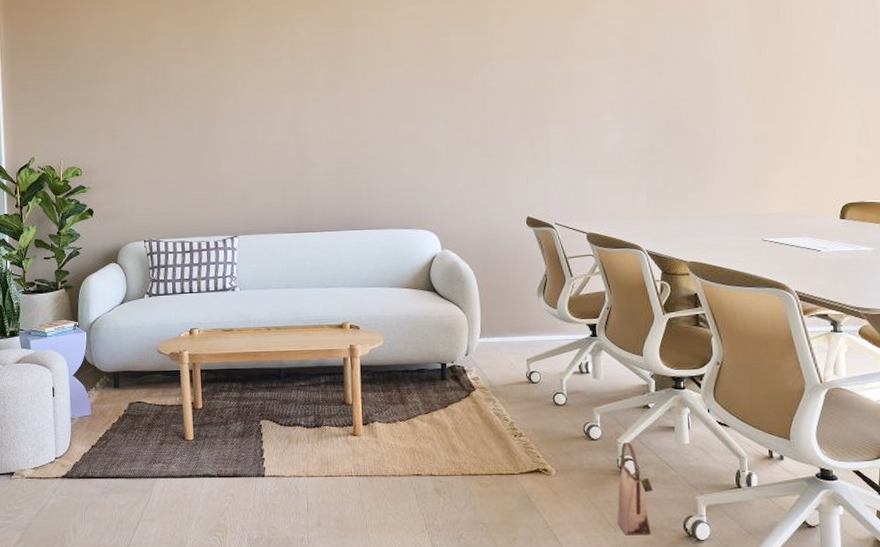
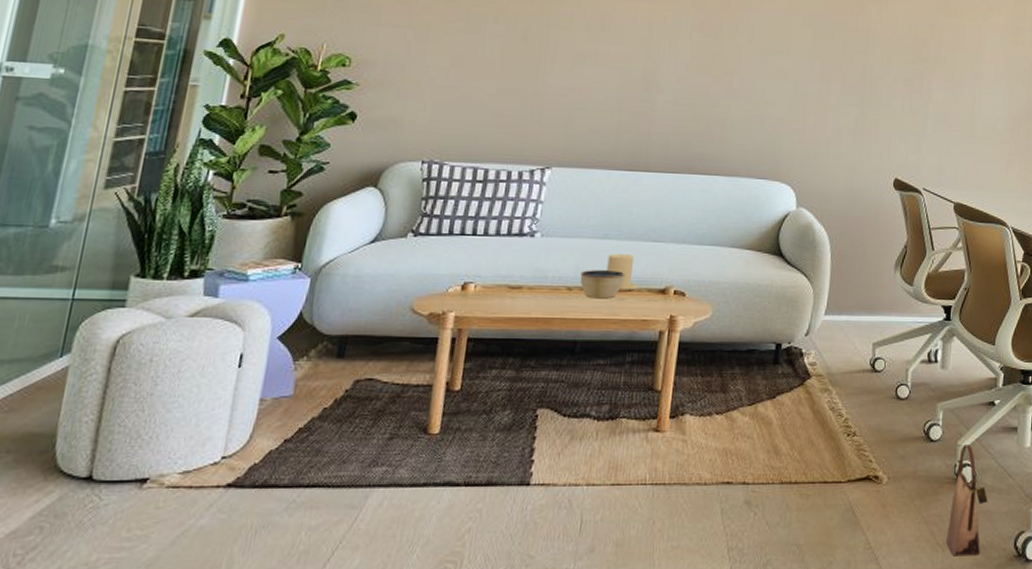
bowl: none [274,312,309,335] -> present [580,270,626,299]
candle: none [293,298,321,329] -> present [607,253,639,292]

